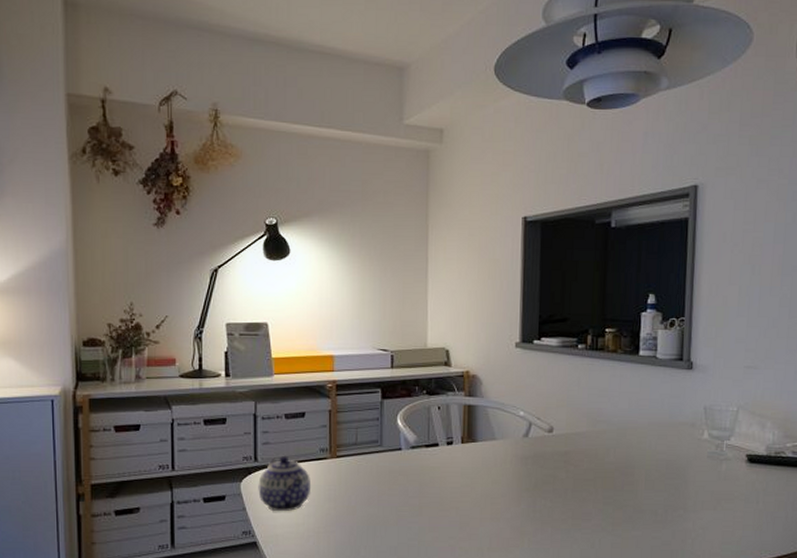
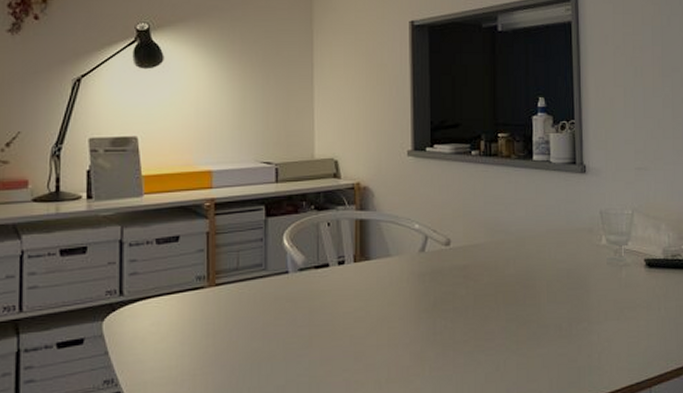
teapot: present [258,455,312,512] -> none [123,286,186,354]

